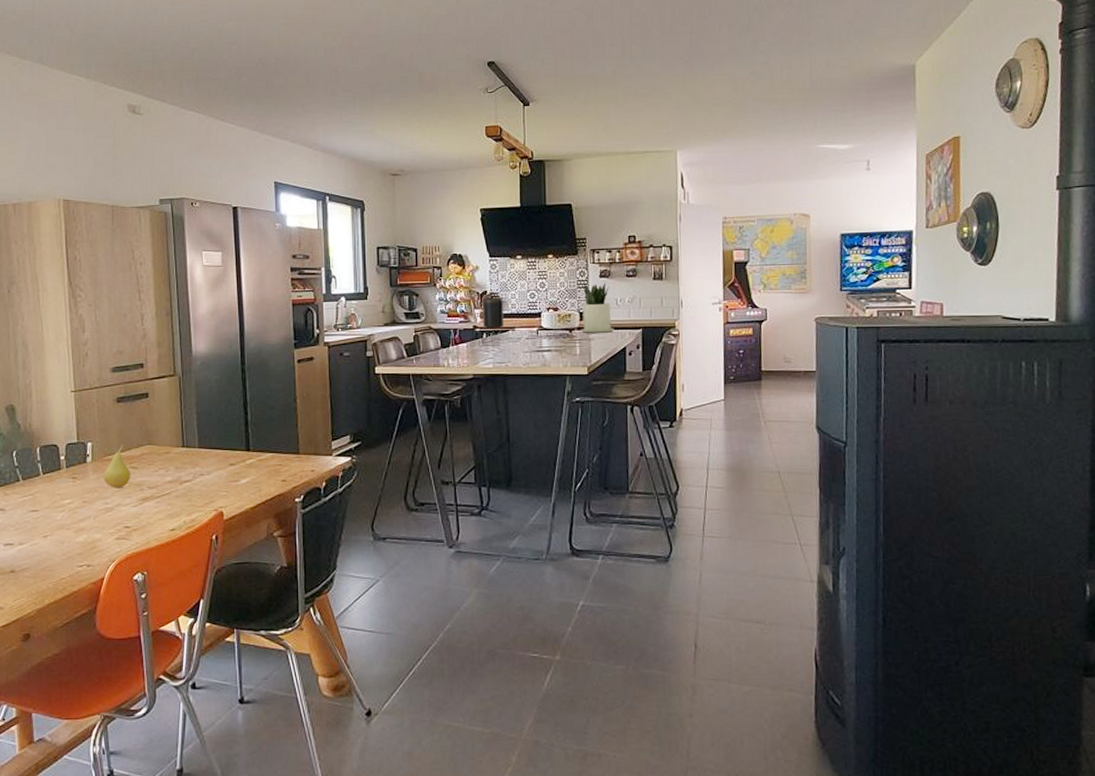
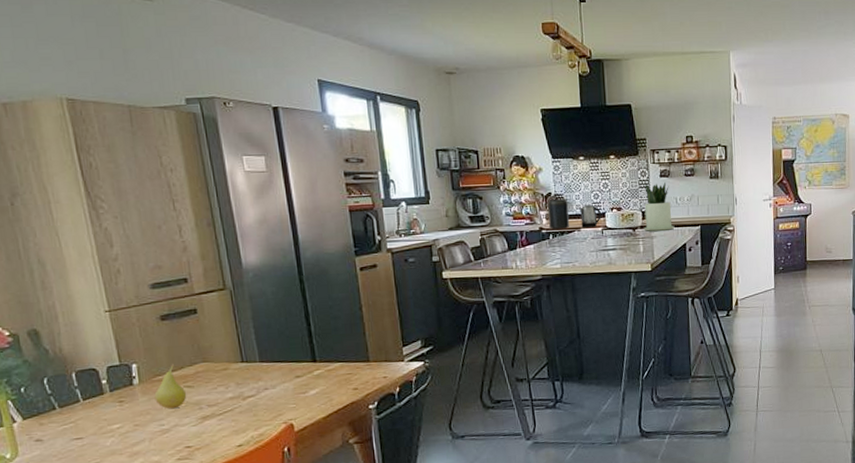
kettle: none [514,304,537,328] -> present [579,204,601,229]

